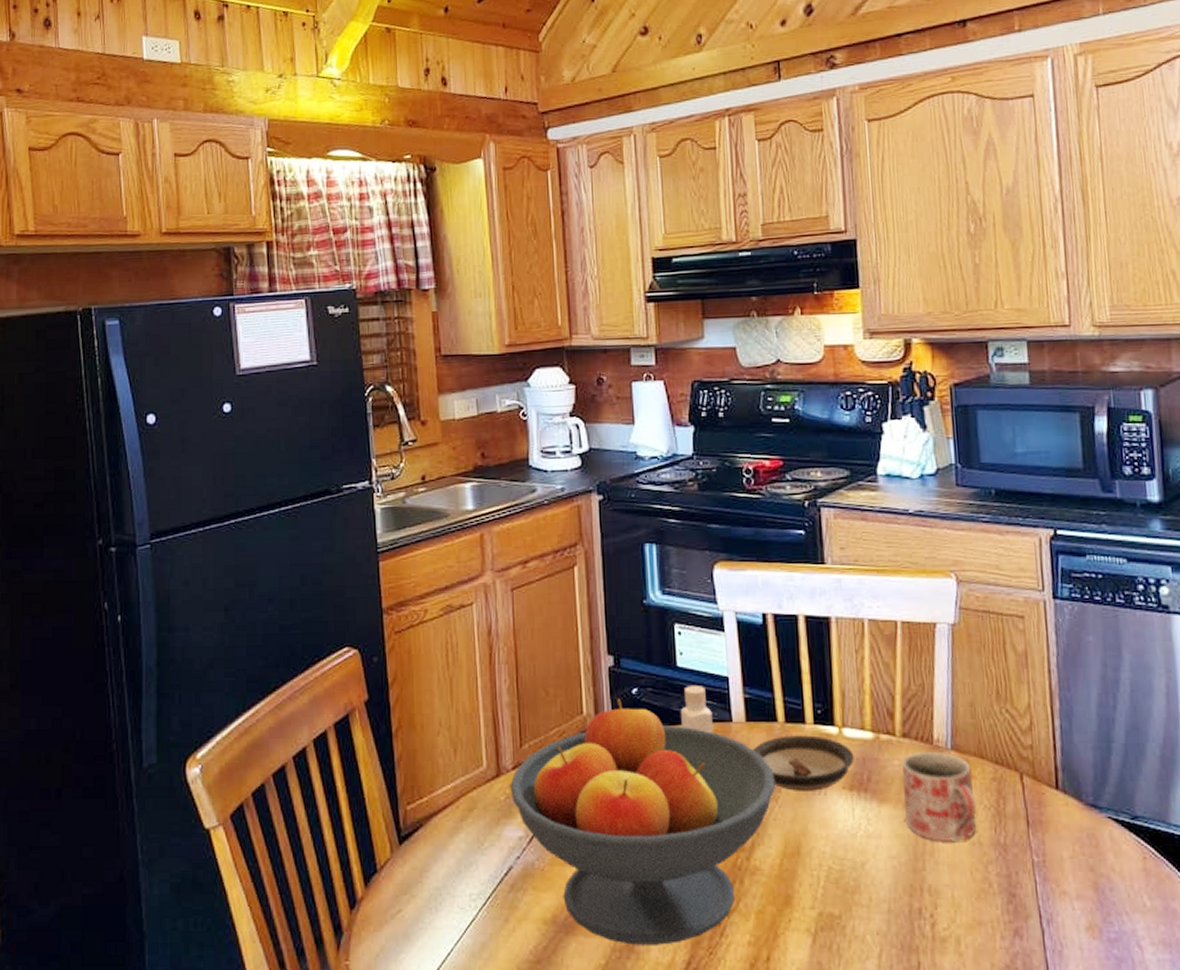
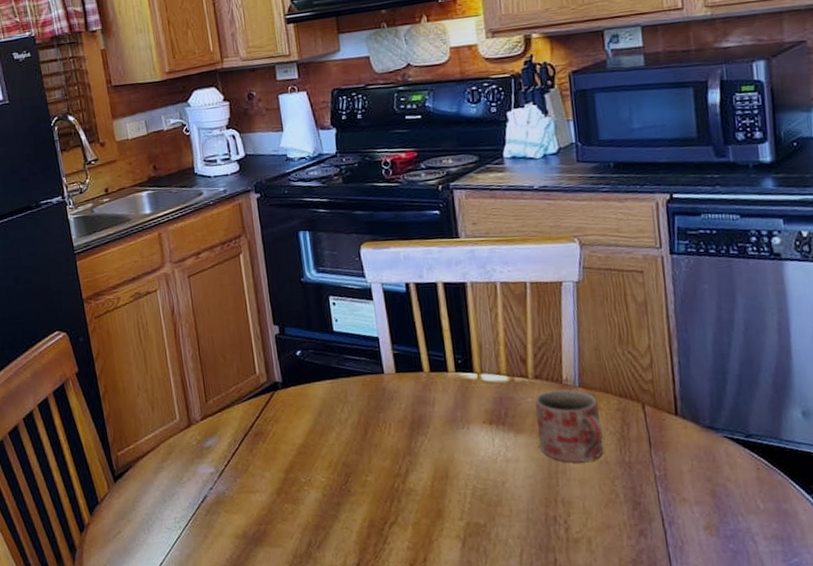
fruit bowl: present [510,699,775,945] -> none [199,360,424,552]
pepper shaker: present [680,686,714,733] -> none [338,346,368,384]
saucer: present [752,735,854,791] -> none [402,381,493,427]

